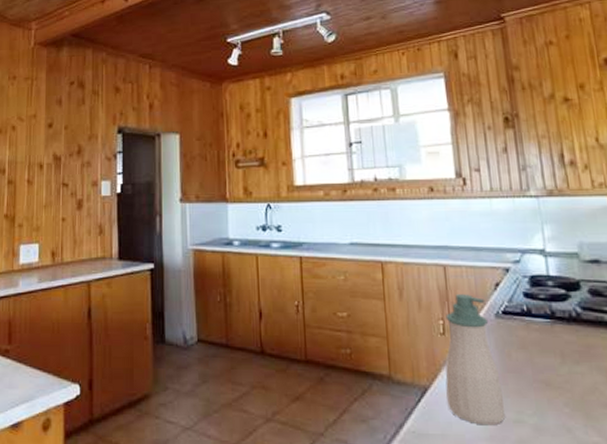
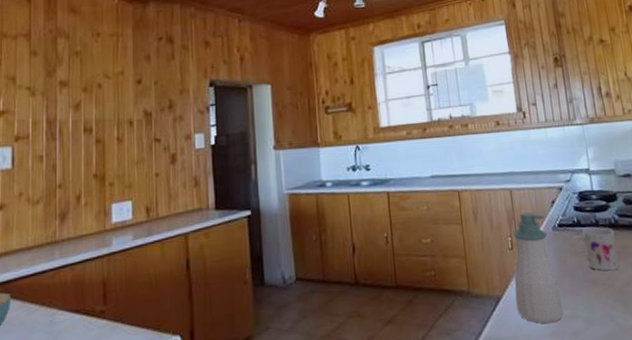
mug: none [519,318,580,373] -> present [572,226,619,271]

